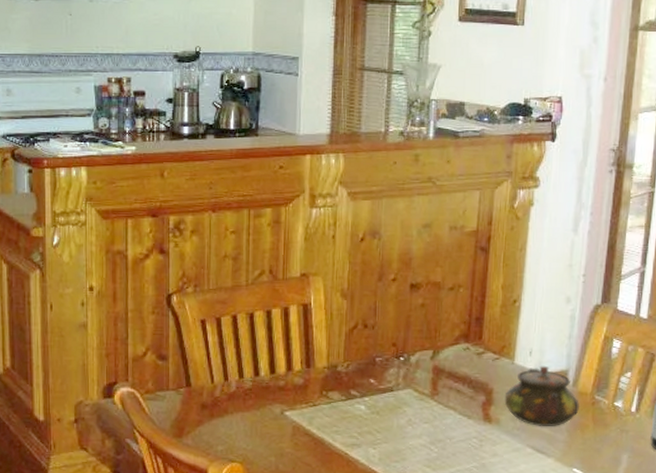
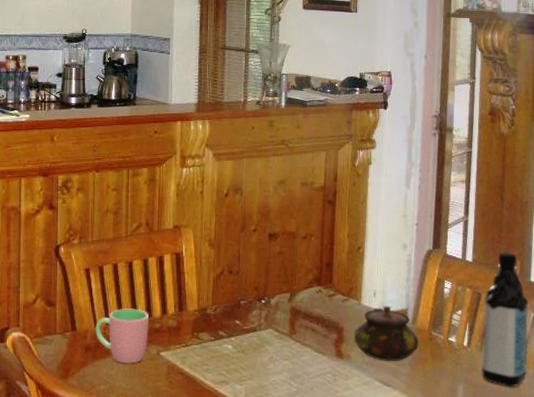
cup: none [212,364,273,424] -> present [95,309,150,364]

